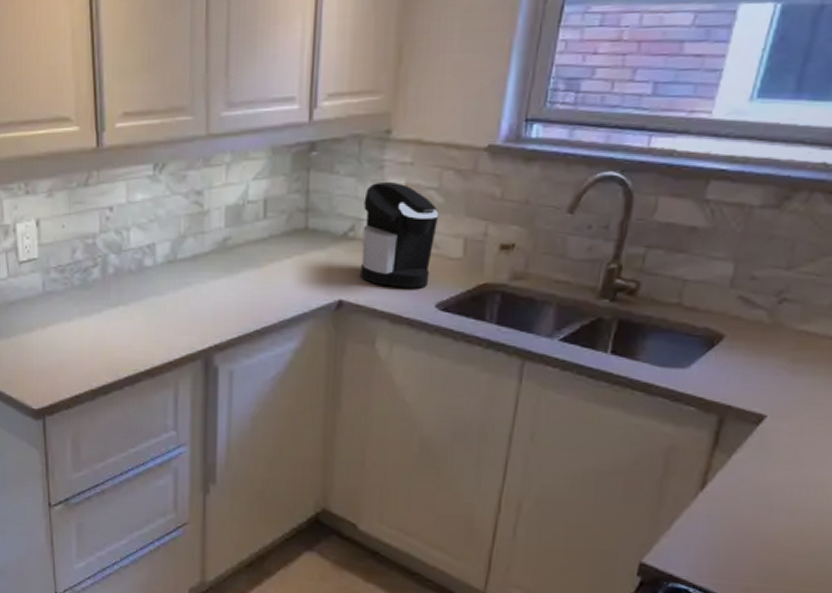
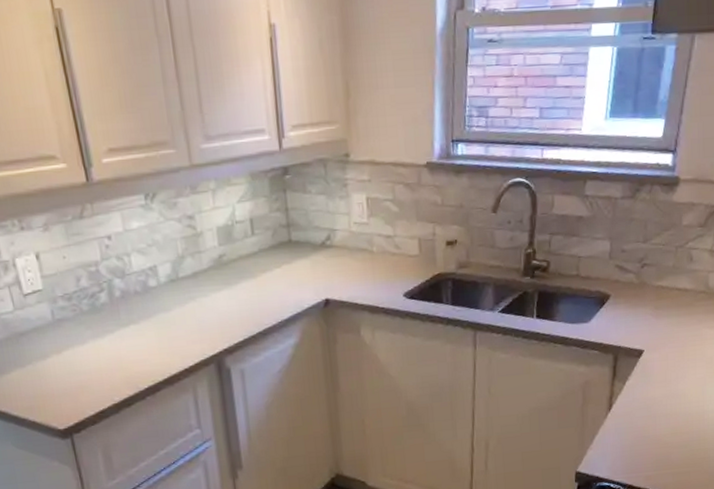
coffee maker: present [361,181,439,289] -> none [335,196,397,284]

